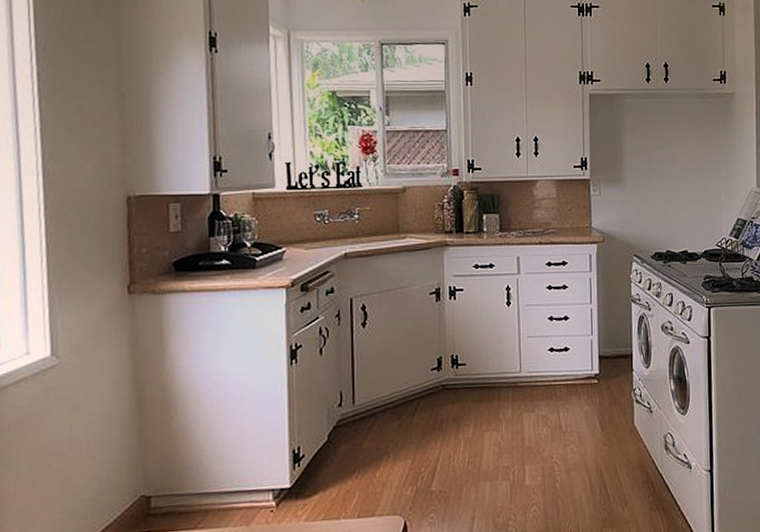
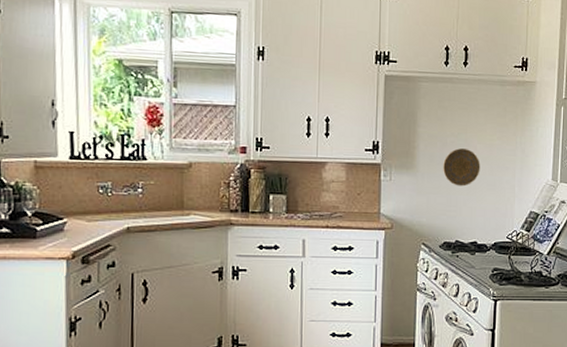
decorative plate: none [650,161,687,197] -> present [443,148,480,187]

